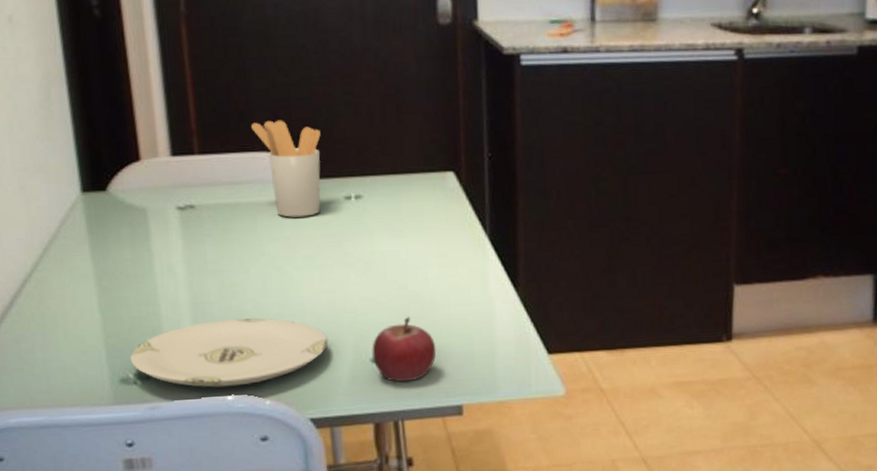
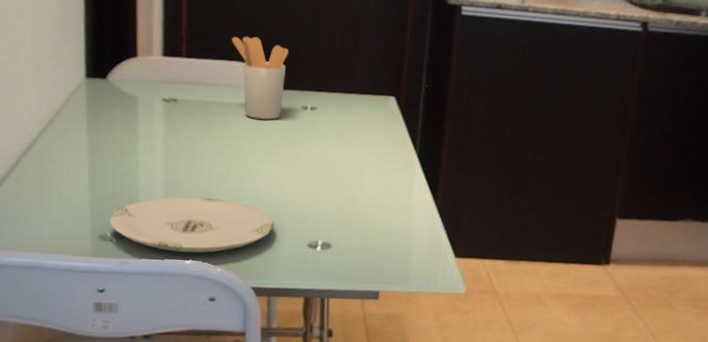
fruit: present [372,317,437,383] -> none [309,213,363,267]

